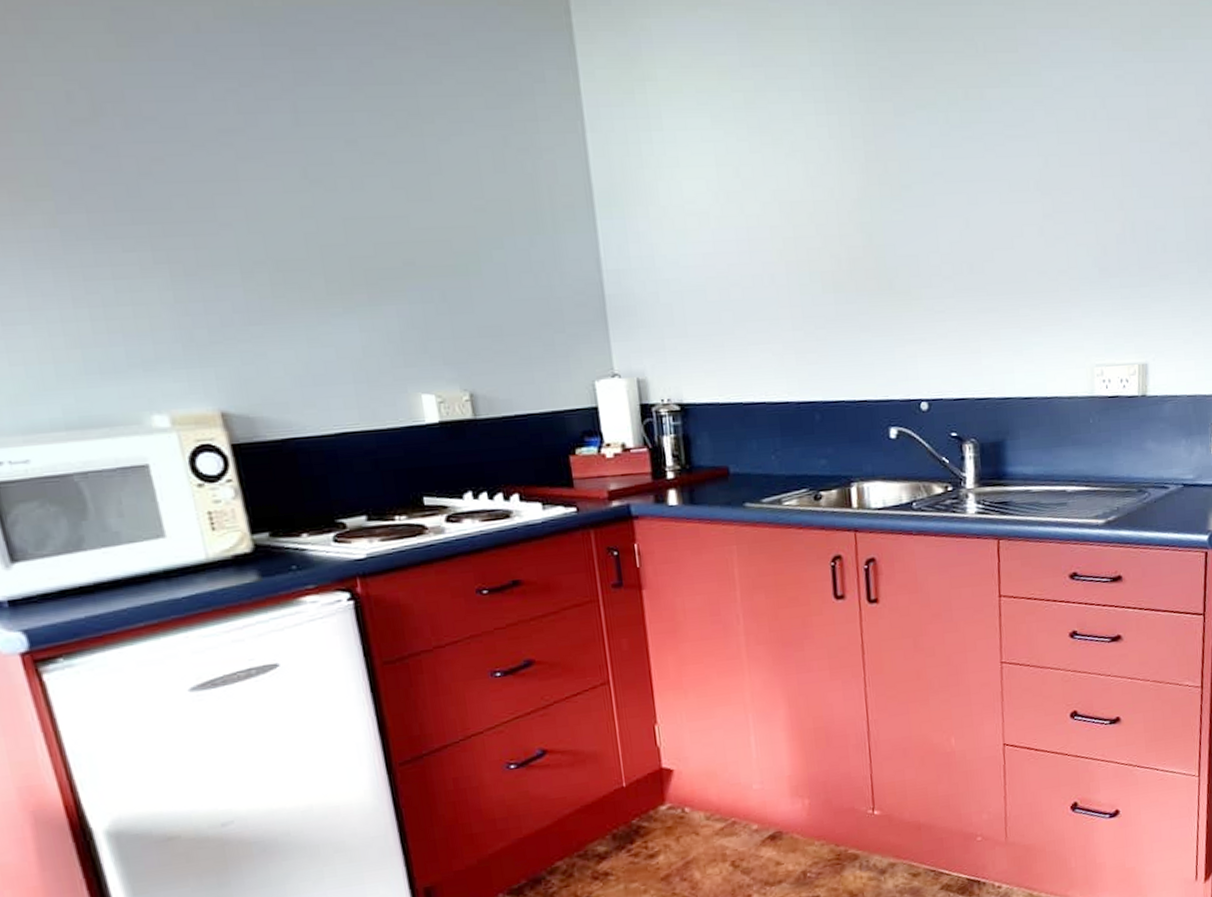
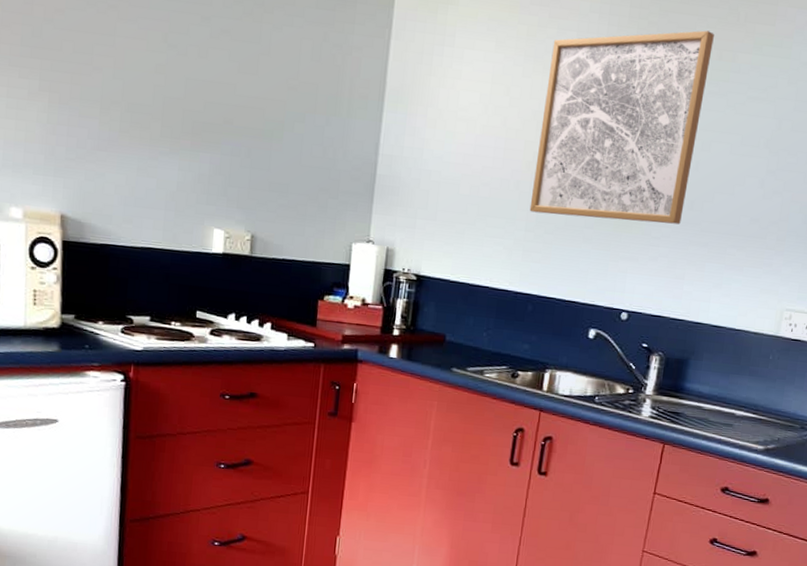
wall art: none [776,68,964,308] -> present [529,30,714,225]

